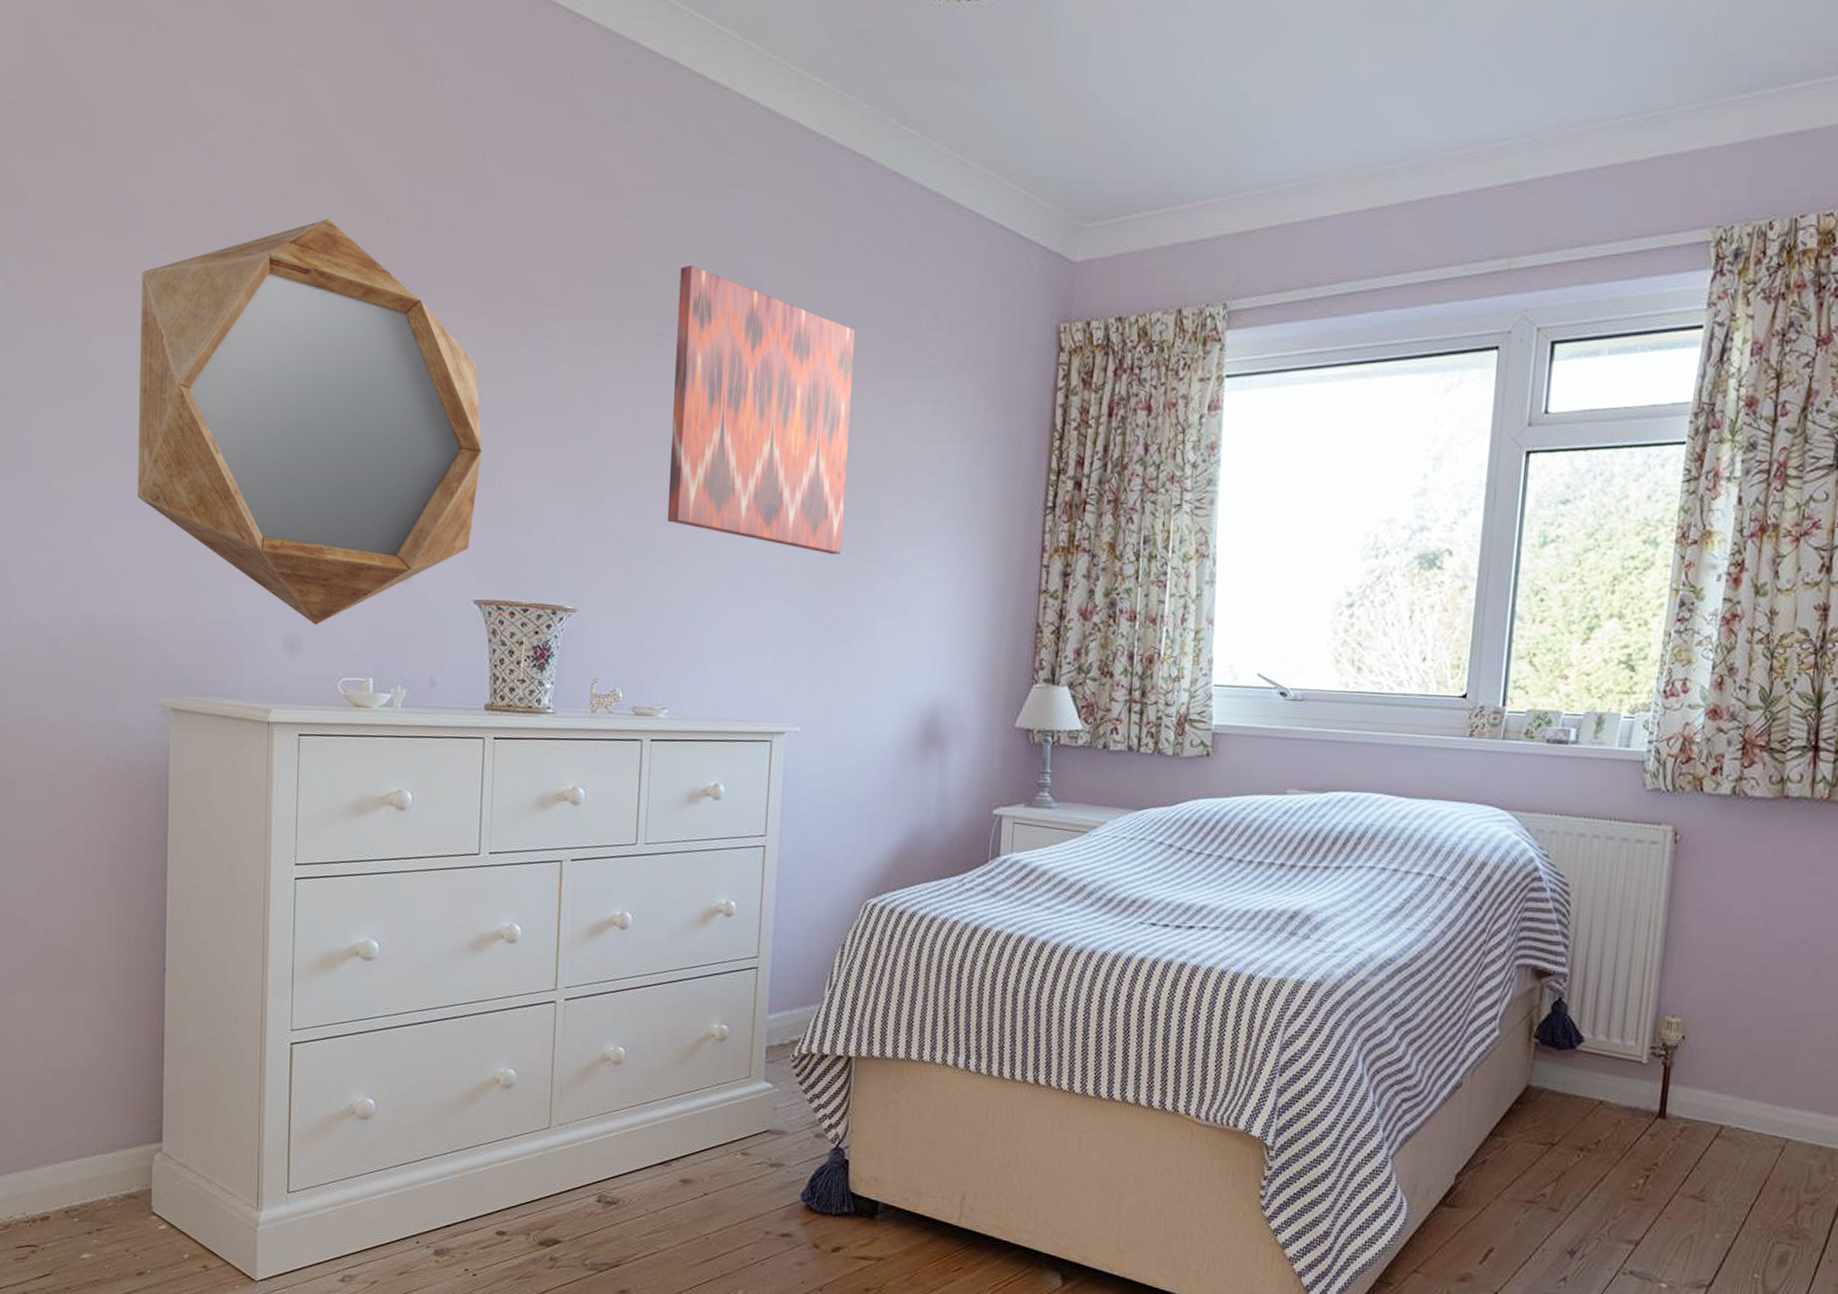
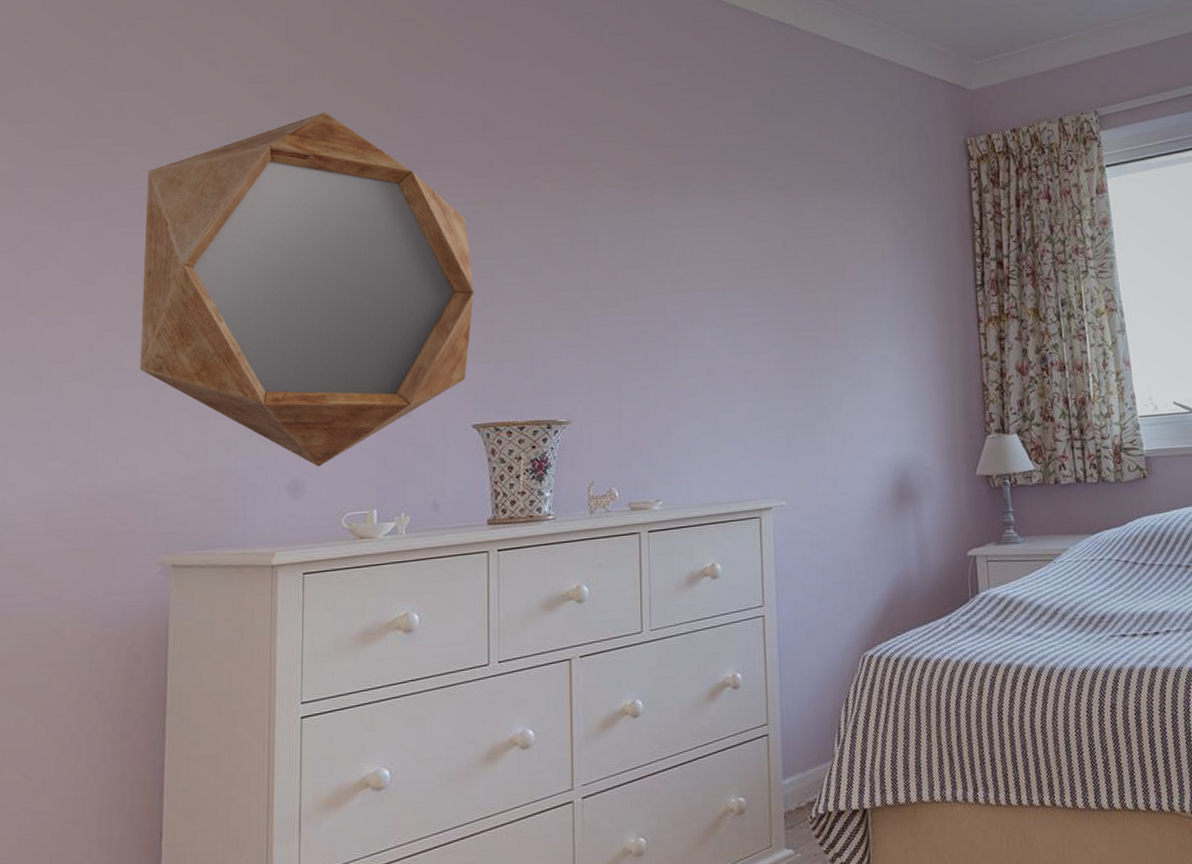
wall art: present [667,265,856,554] -> none [643,121,806,346]

